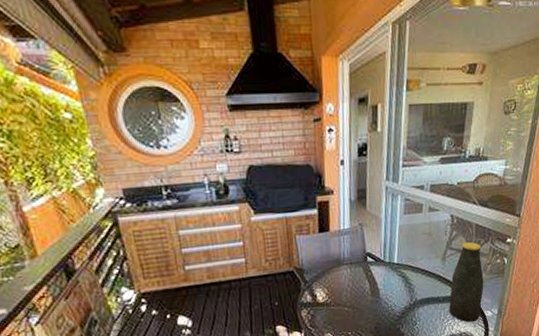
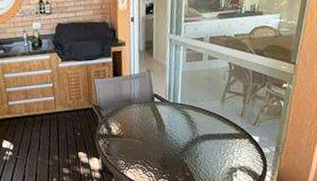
bottle: present [449,241,484,322] -> none [228,86,262,157]

